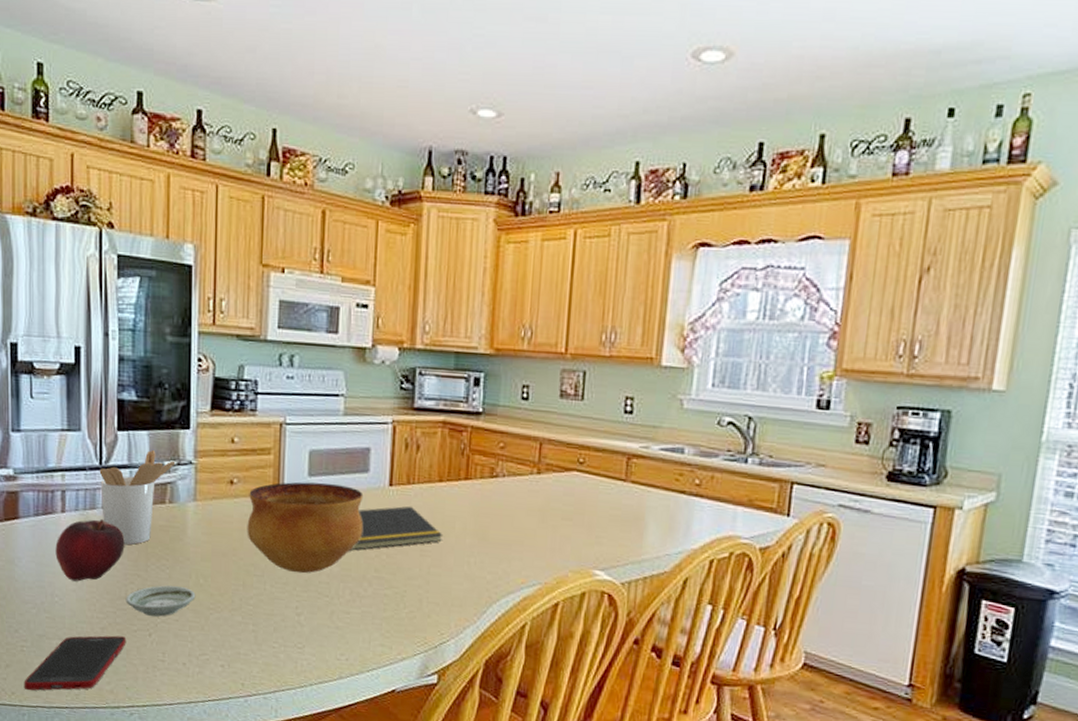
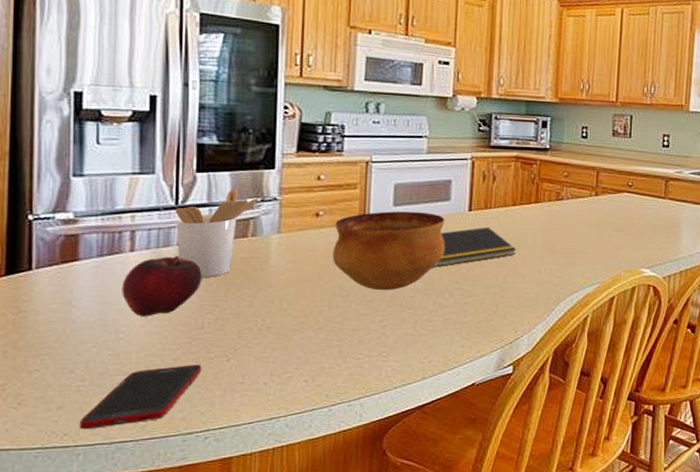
saucer: present [126,585,196,617] -> none [202,312,279,342]

